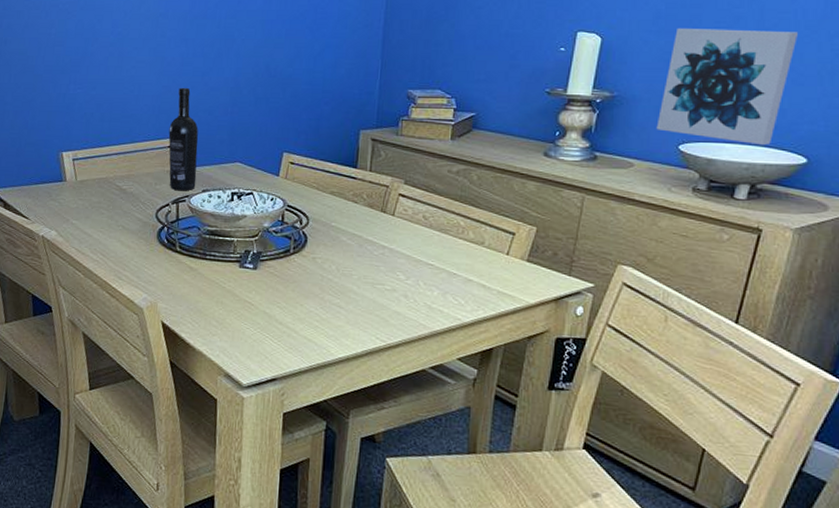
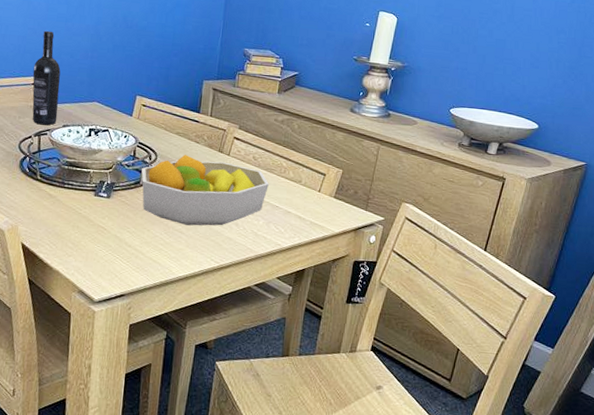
fruit bowl: none [291,217,444,299] -> present [141,155,269,226]
wall art: present [656,27,798,146] -> none [434,15,536,113]

